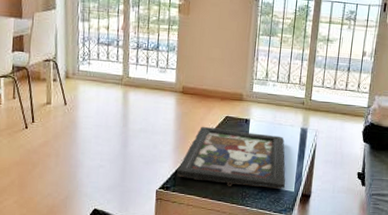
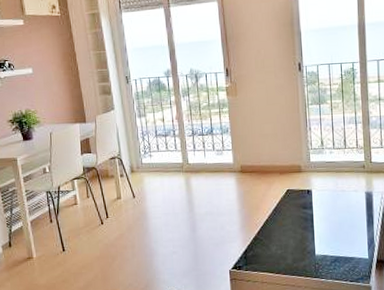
board game: present [176,126,286,189] -> none [246,202,359,259]

